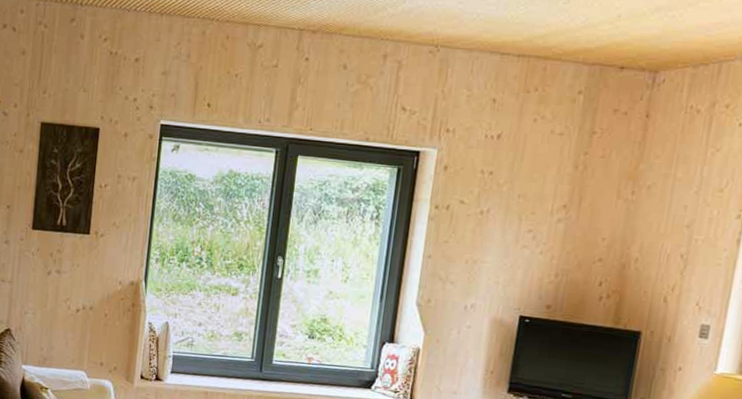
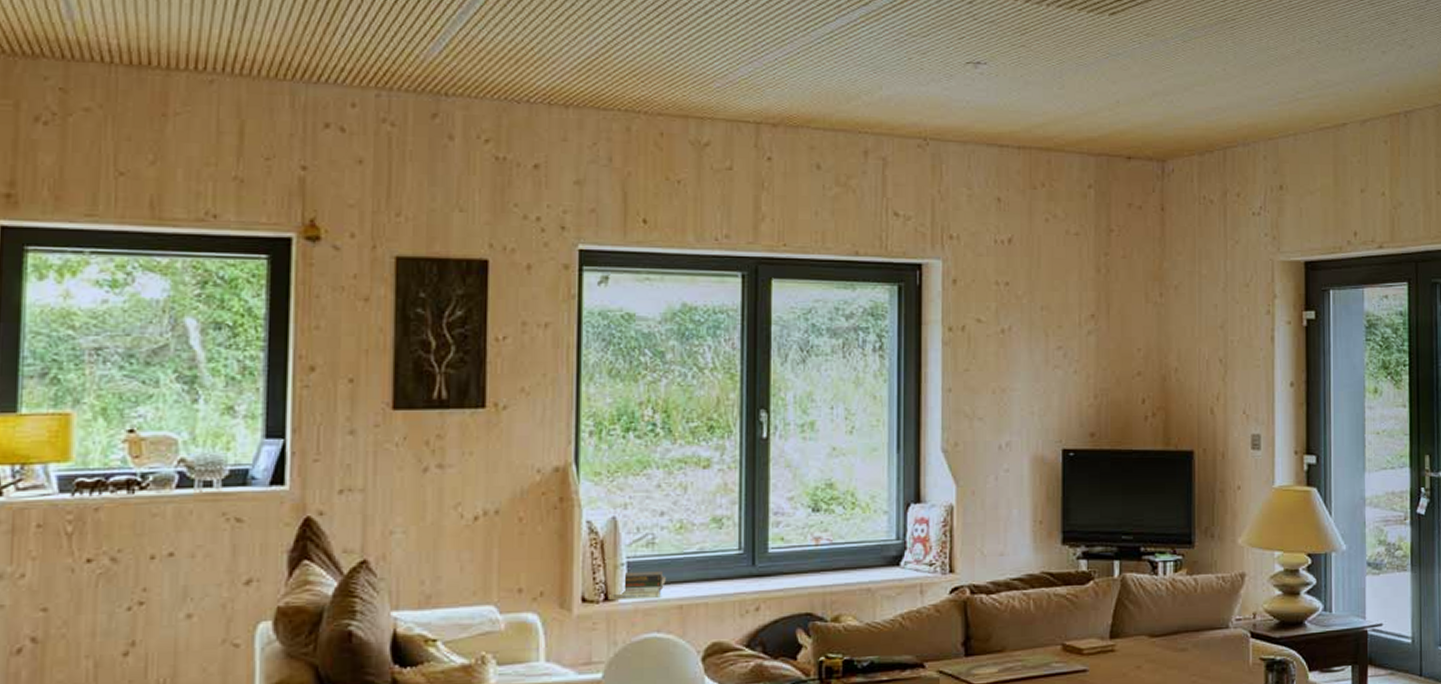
books: none [157,363,198,385] -> present [607,571,666,601]

